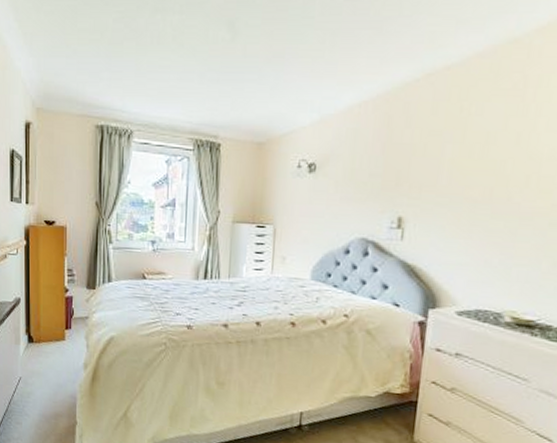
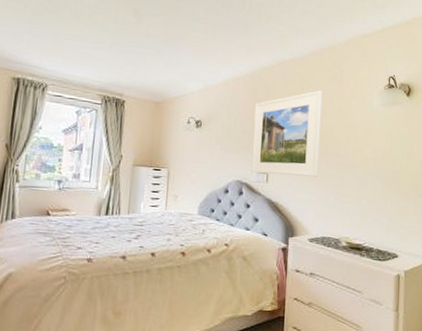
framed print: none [380,110,493,232] -> present [251,90,323,177]

